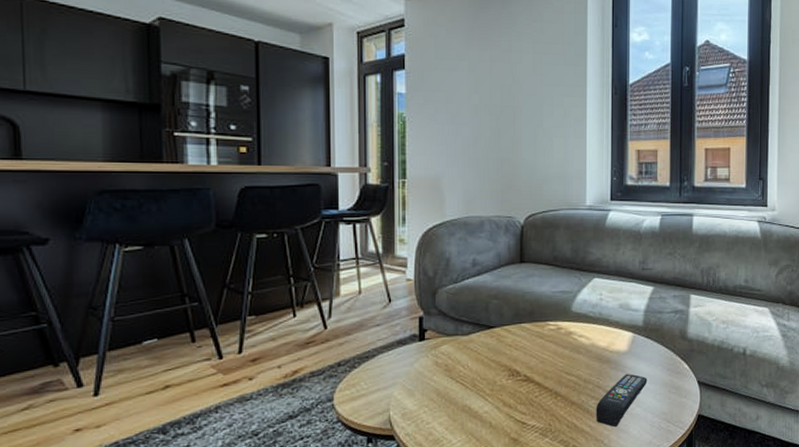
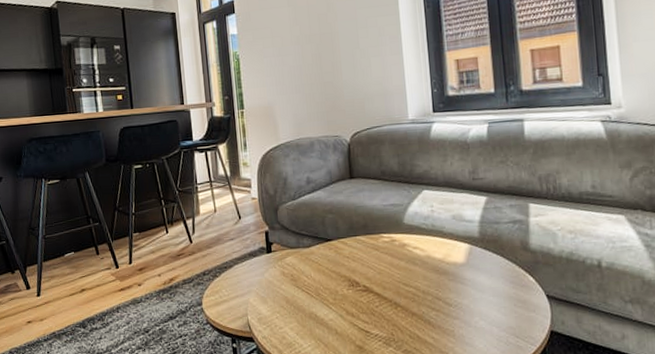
remote control: present [596,373,648,428] -> none [437,286,490,340]

